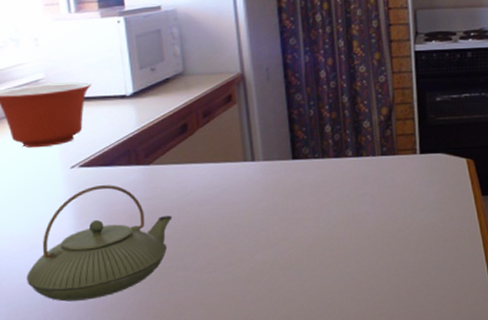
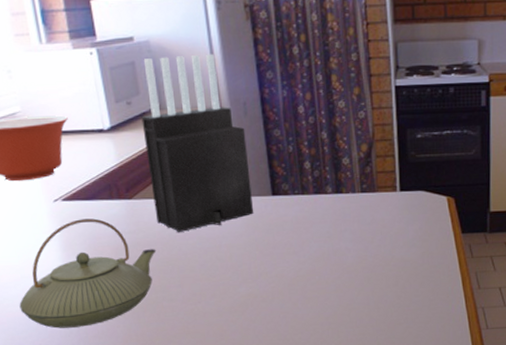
knife block: none [164,21,274,199] -> present [141,53,254,233]

